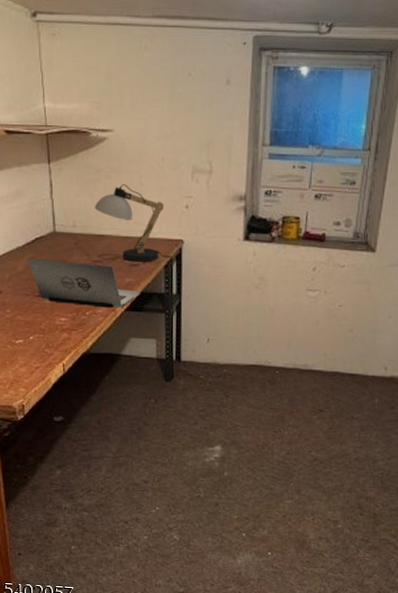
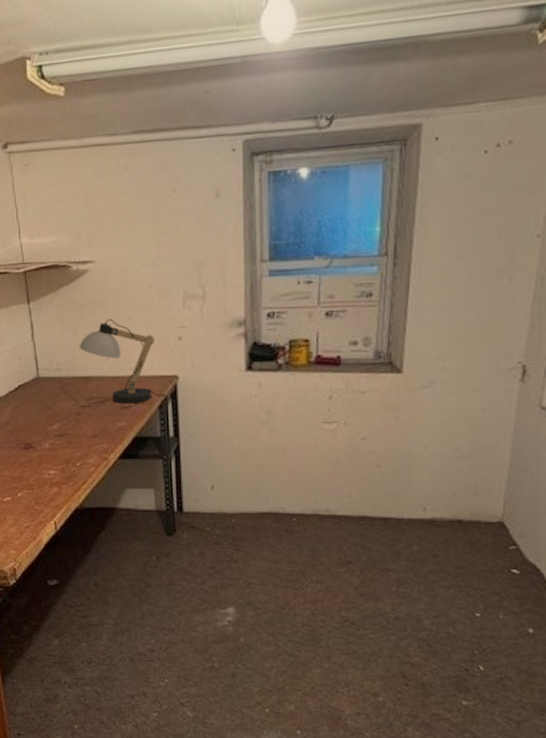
laptop: present [27,258,140,308] -> none [11,407,134,457]

